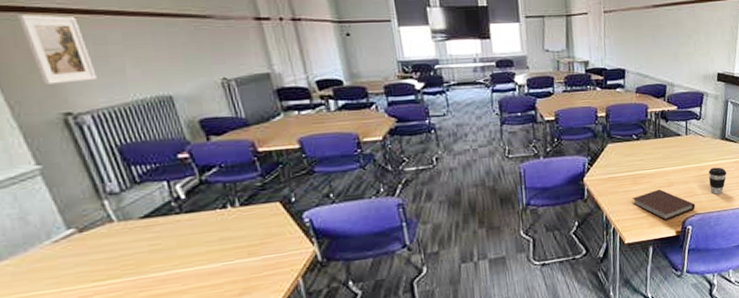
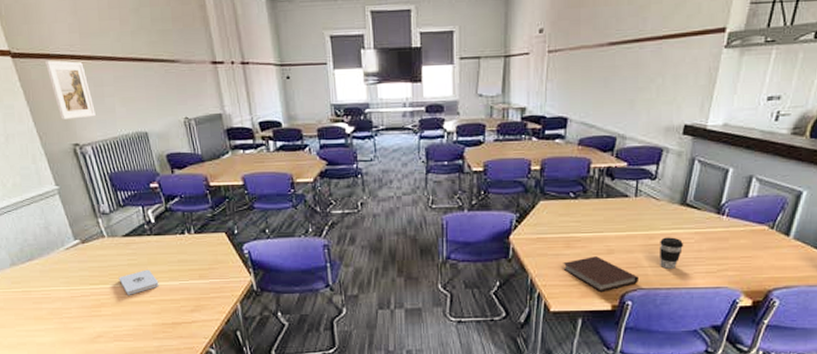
notepad: none [135,253,194,288] -> present [119,269,159,295]

